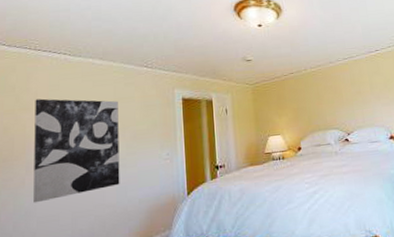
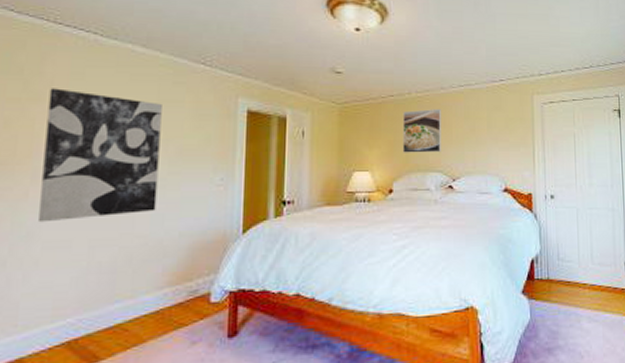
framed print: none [302,79,336,117] -> present [402,109,441,153]

